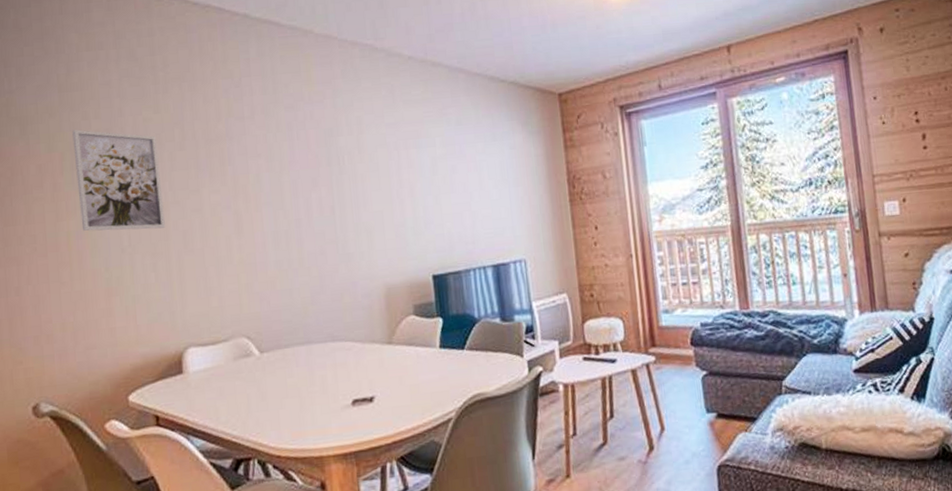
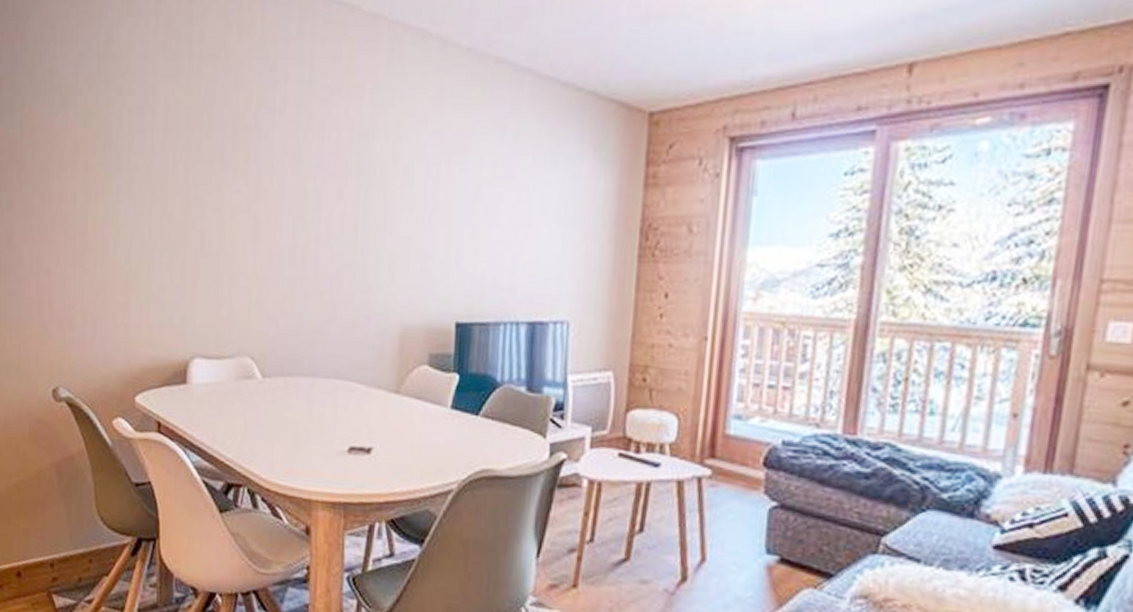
wall art: present [72,129,165,231] -> none [107,106,186,225]

